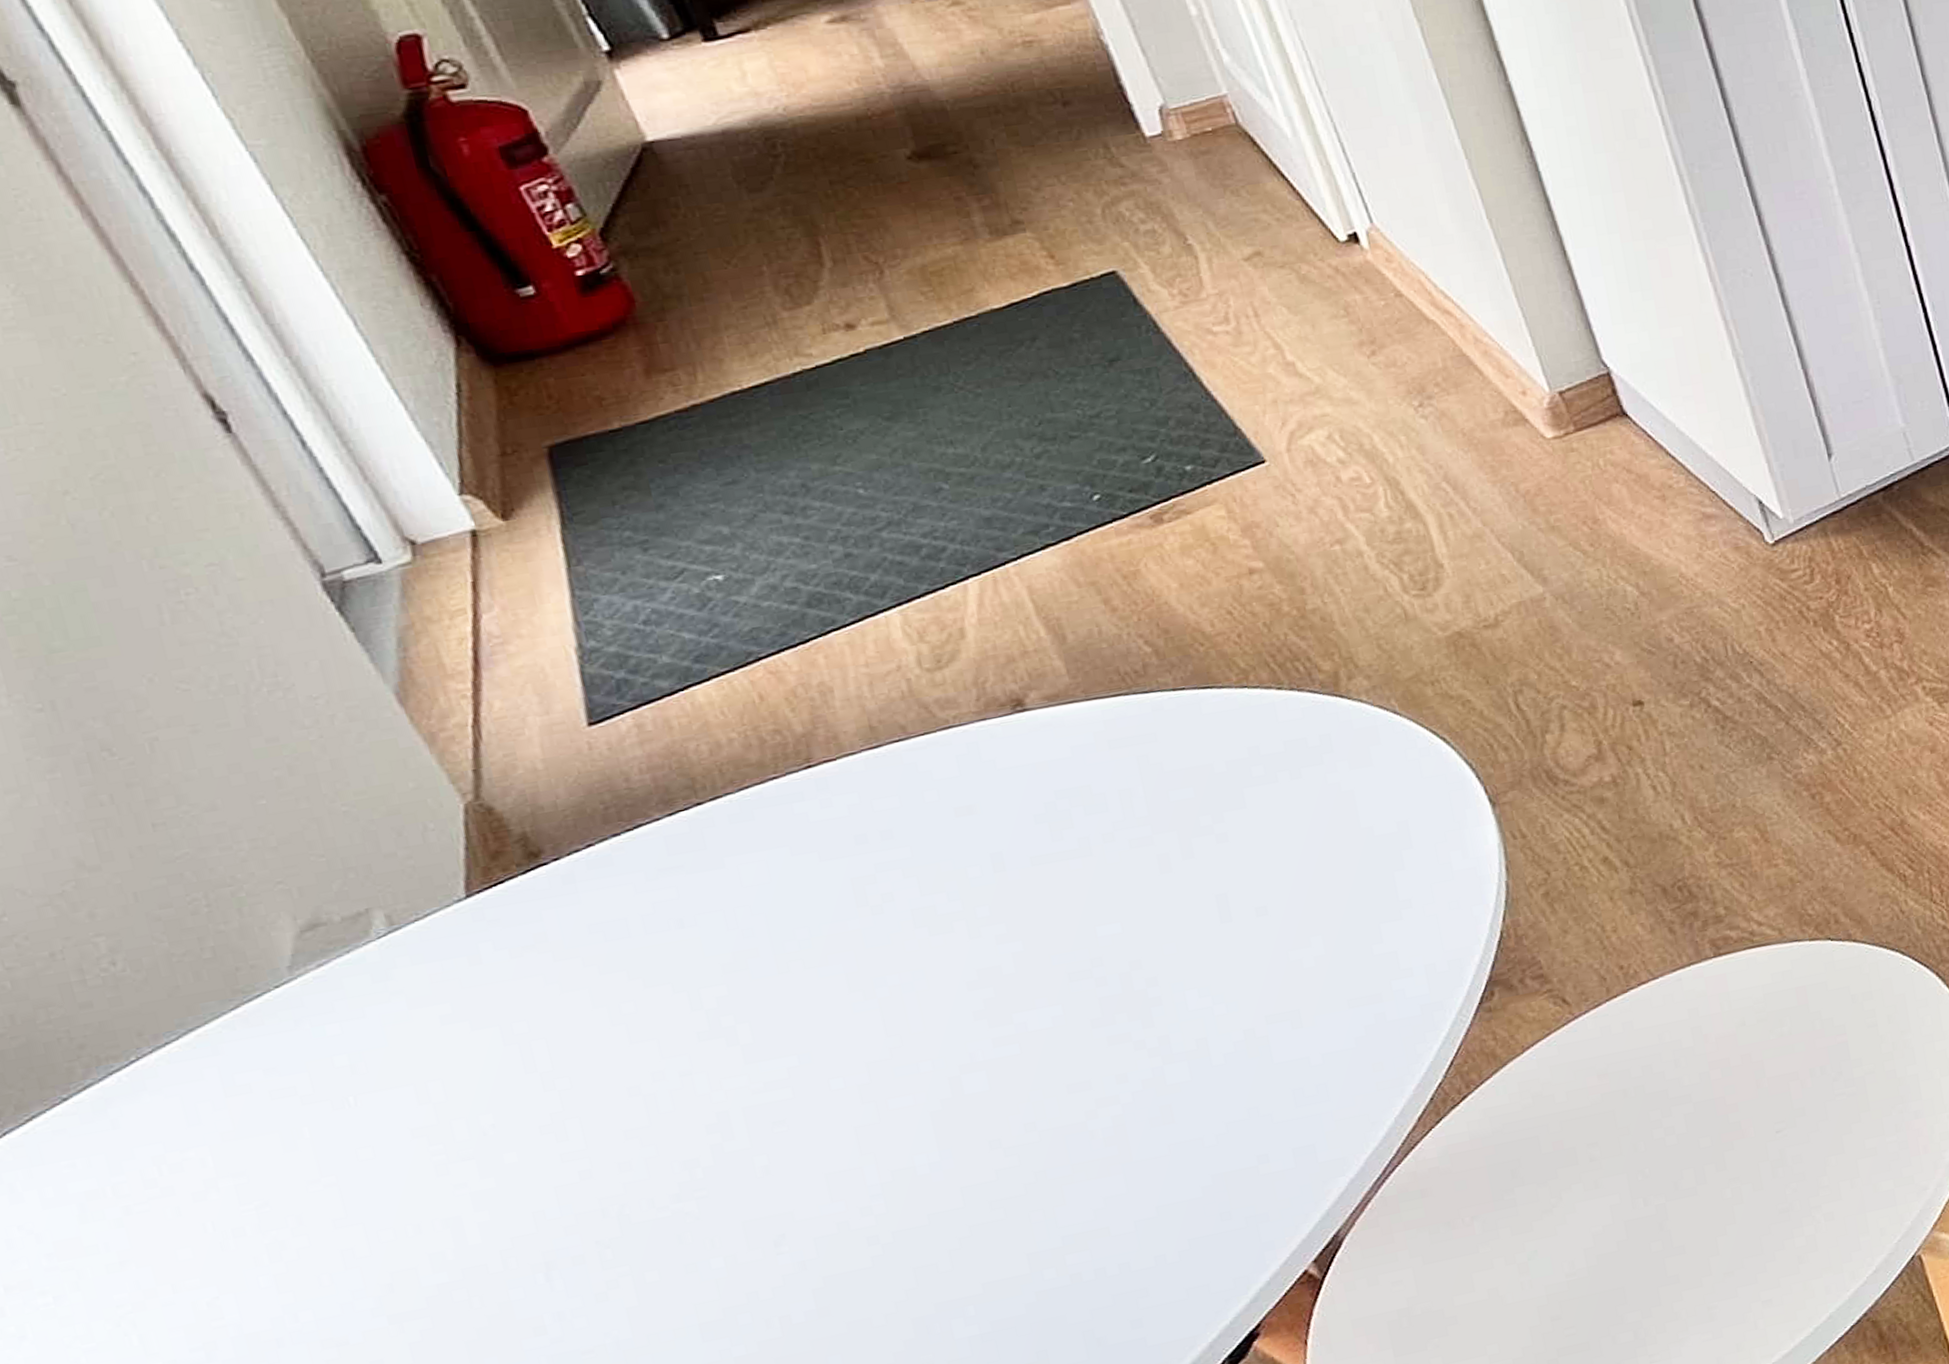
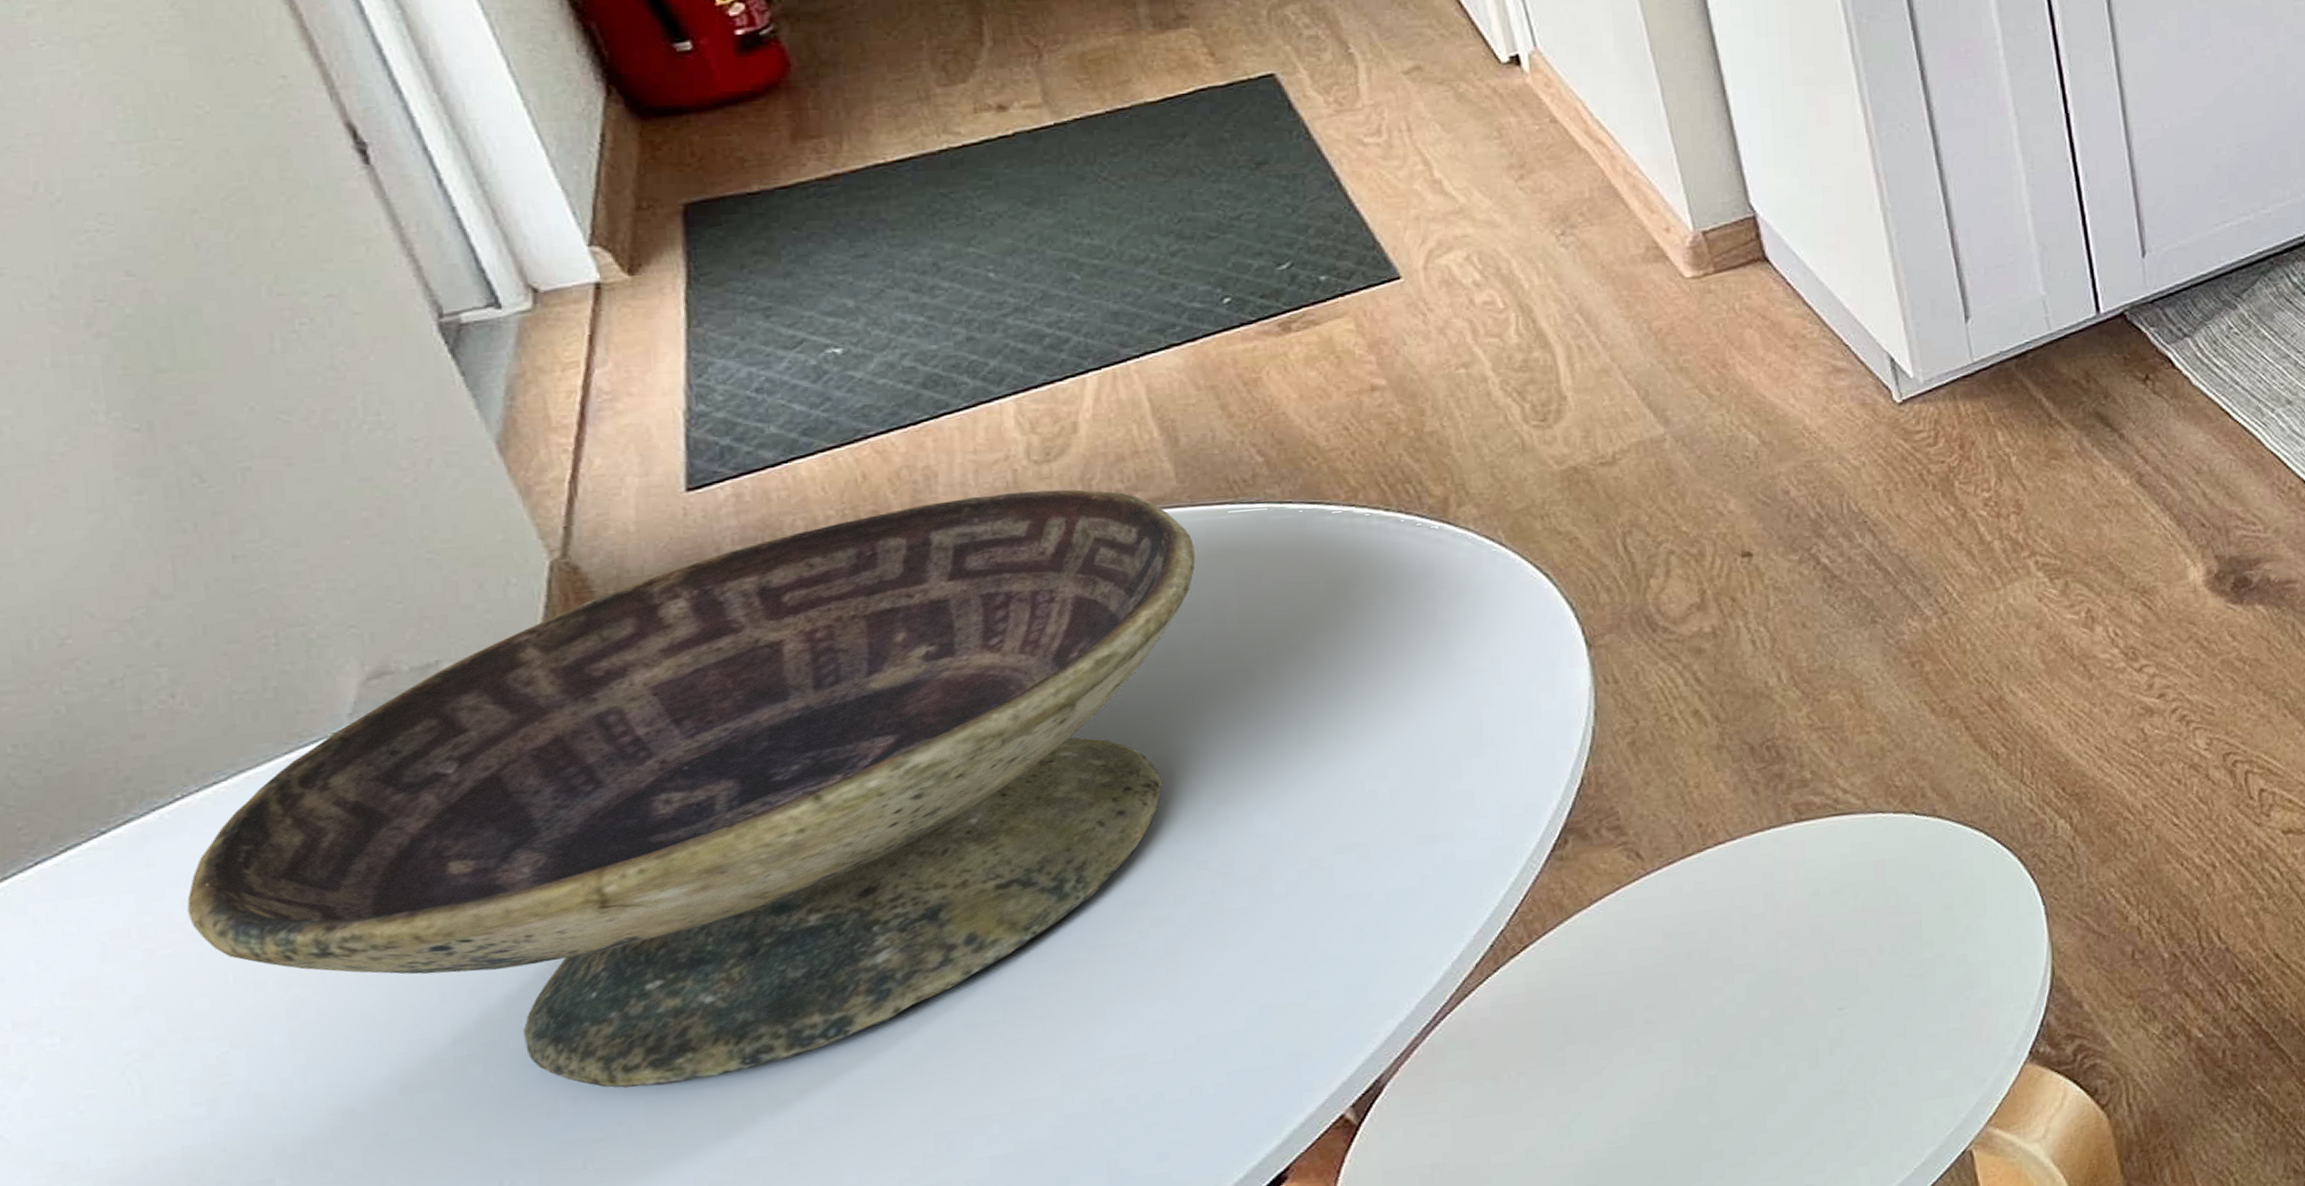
decorative bowl: none [156,692,1098,1302] -> present [186,489,1196,1088]

